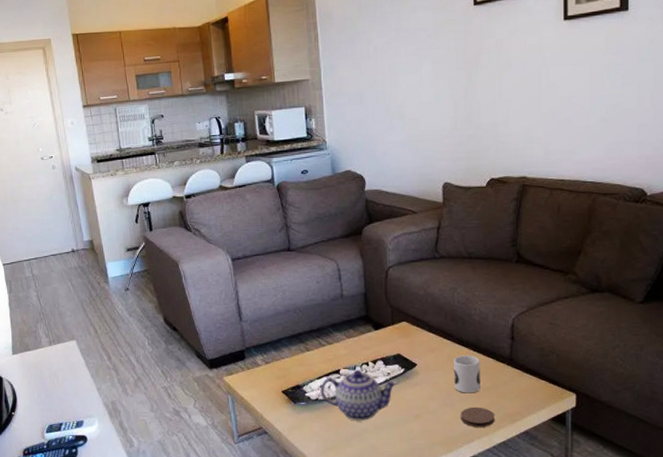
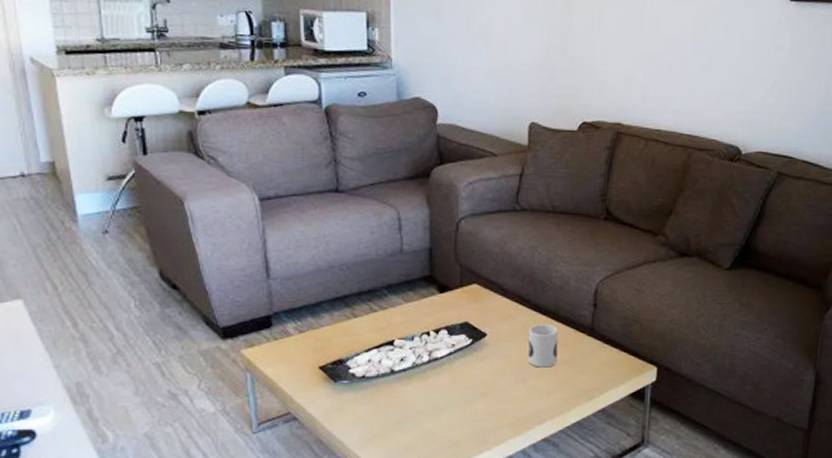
teapot: present [320,370,398,421] -> none [368,341,464,402]
coaster: present [461,407,494,428] -> none [533,382,570,407]

